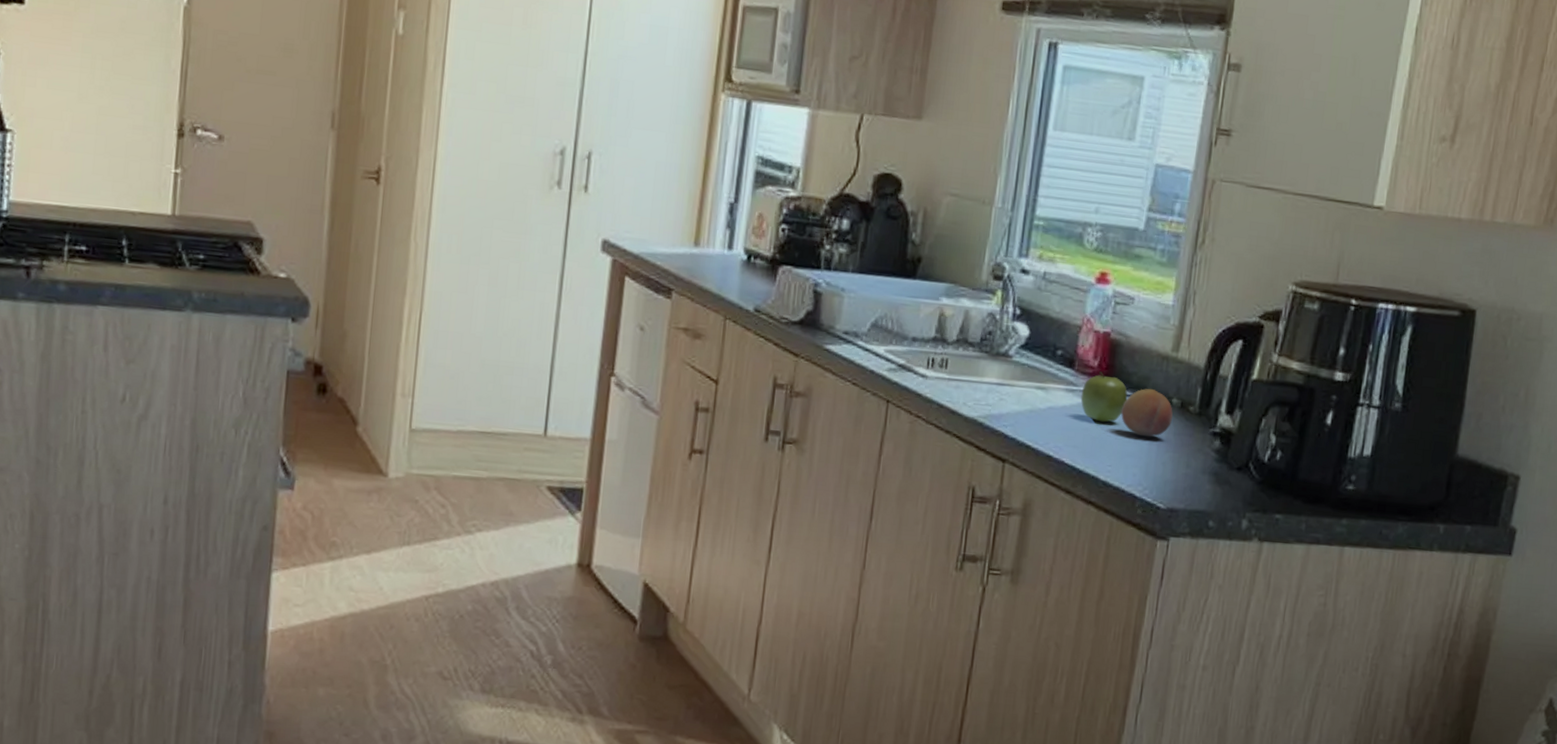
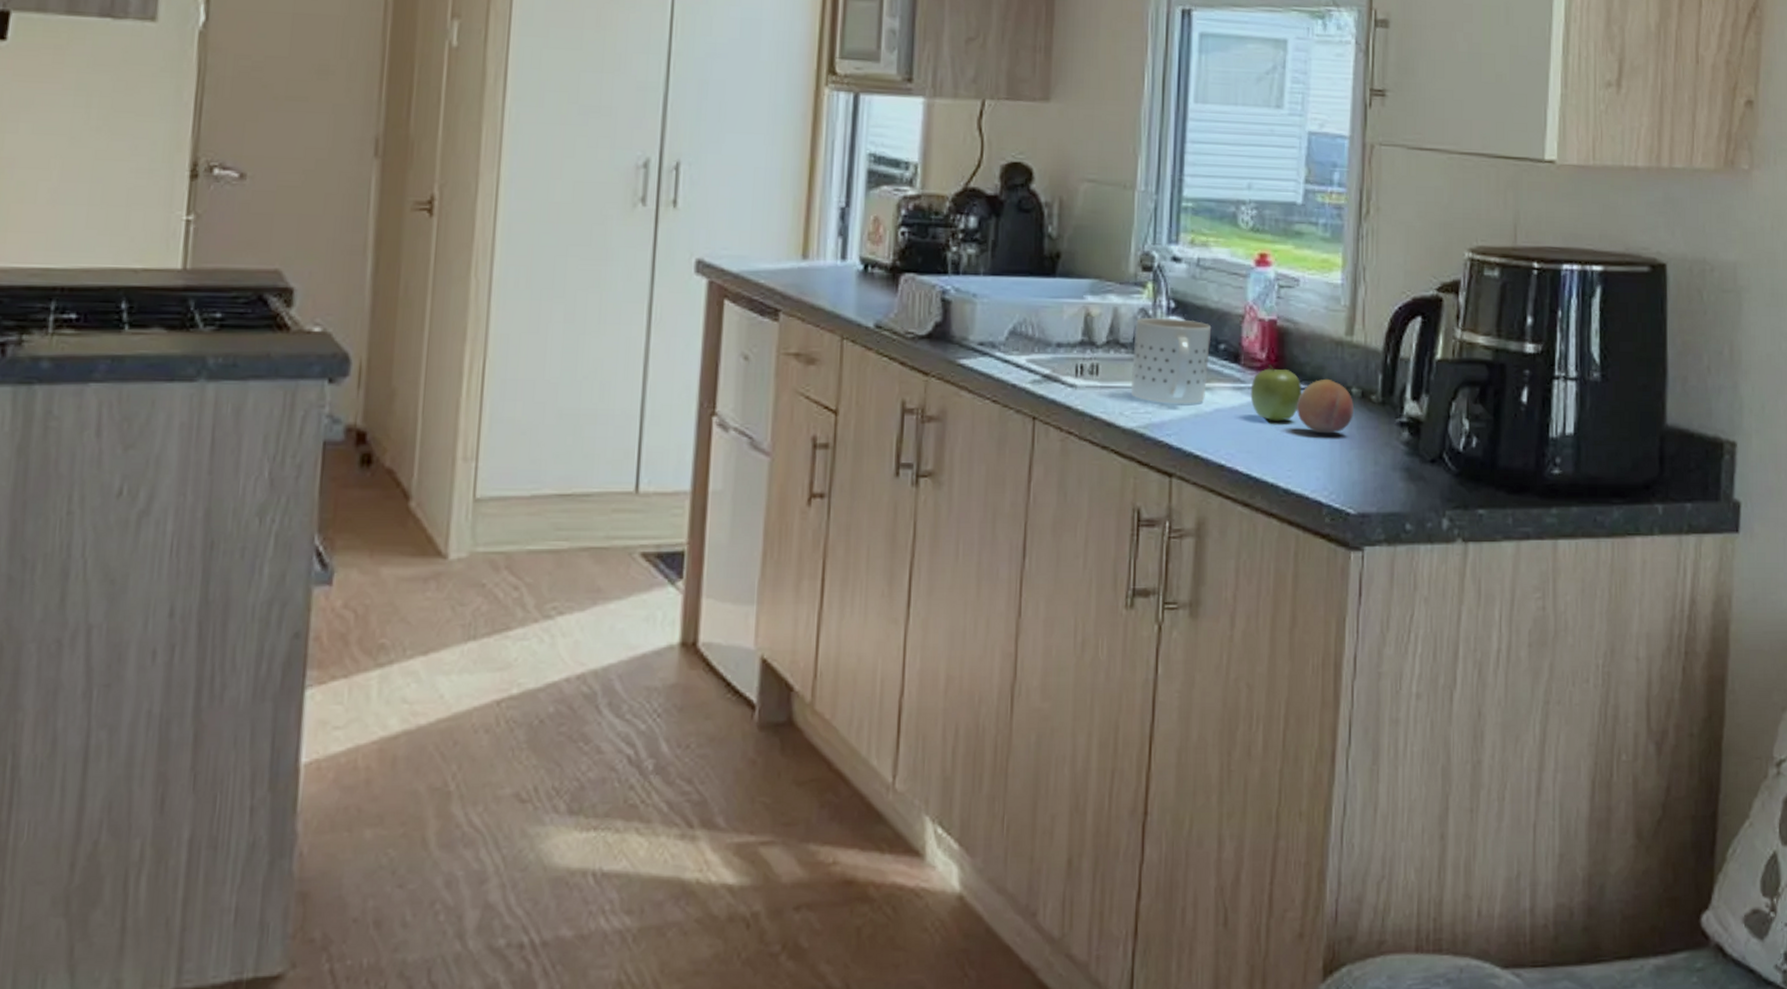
mug: none [974,321,1052,401] -> present [1130,317,1212,404]

